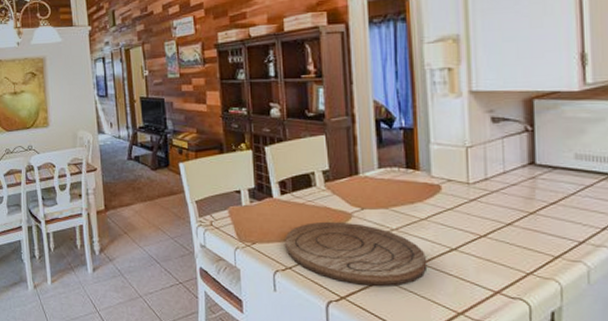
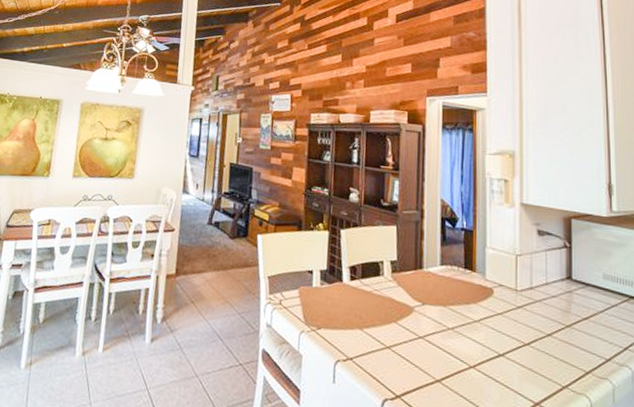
cutting board: present [285,221,428,286] -> none [349,312,478,389]

